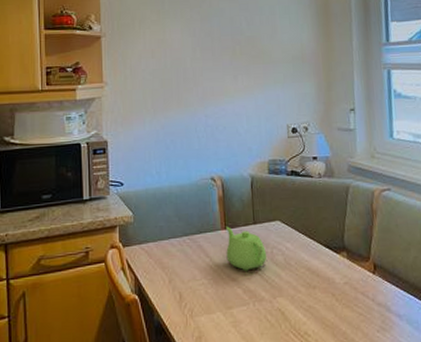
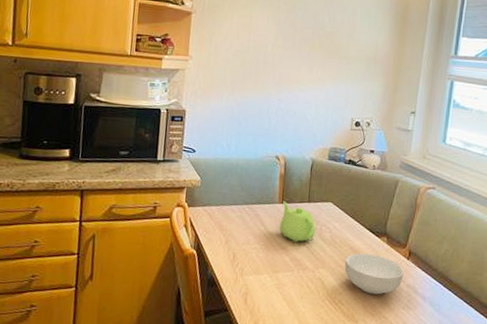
cereal bowl: none [304,273,373,320] -> present [344,253,404,295]

